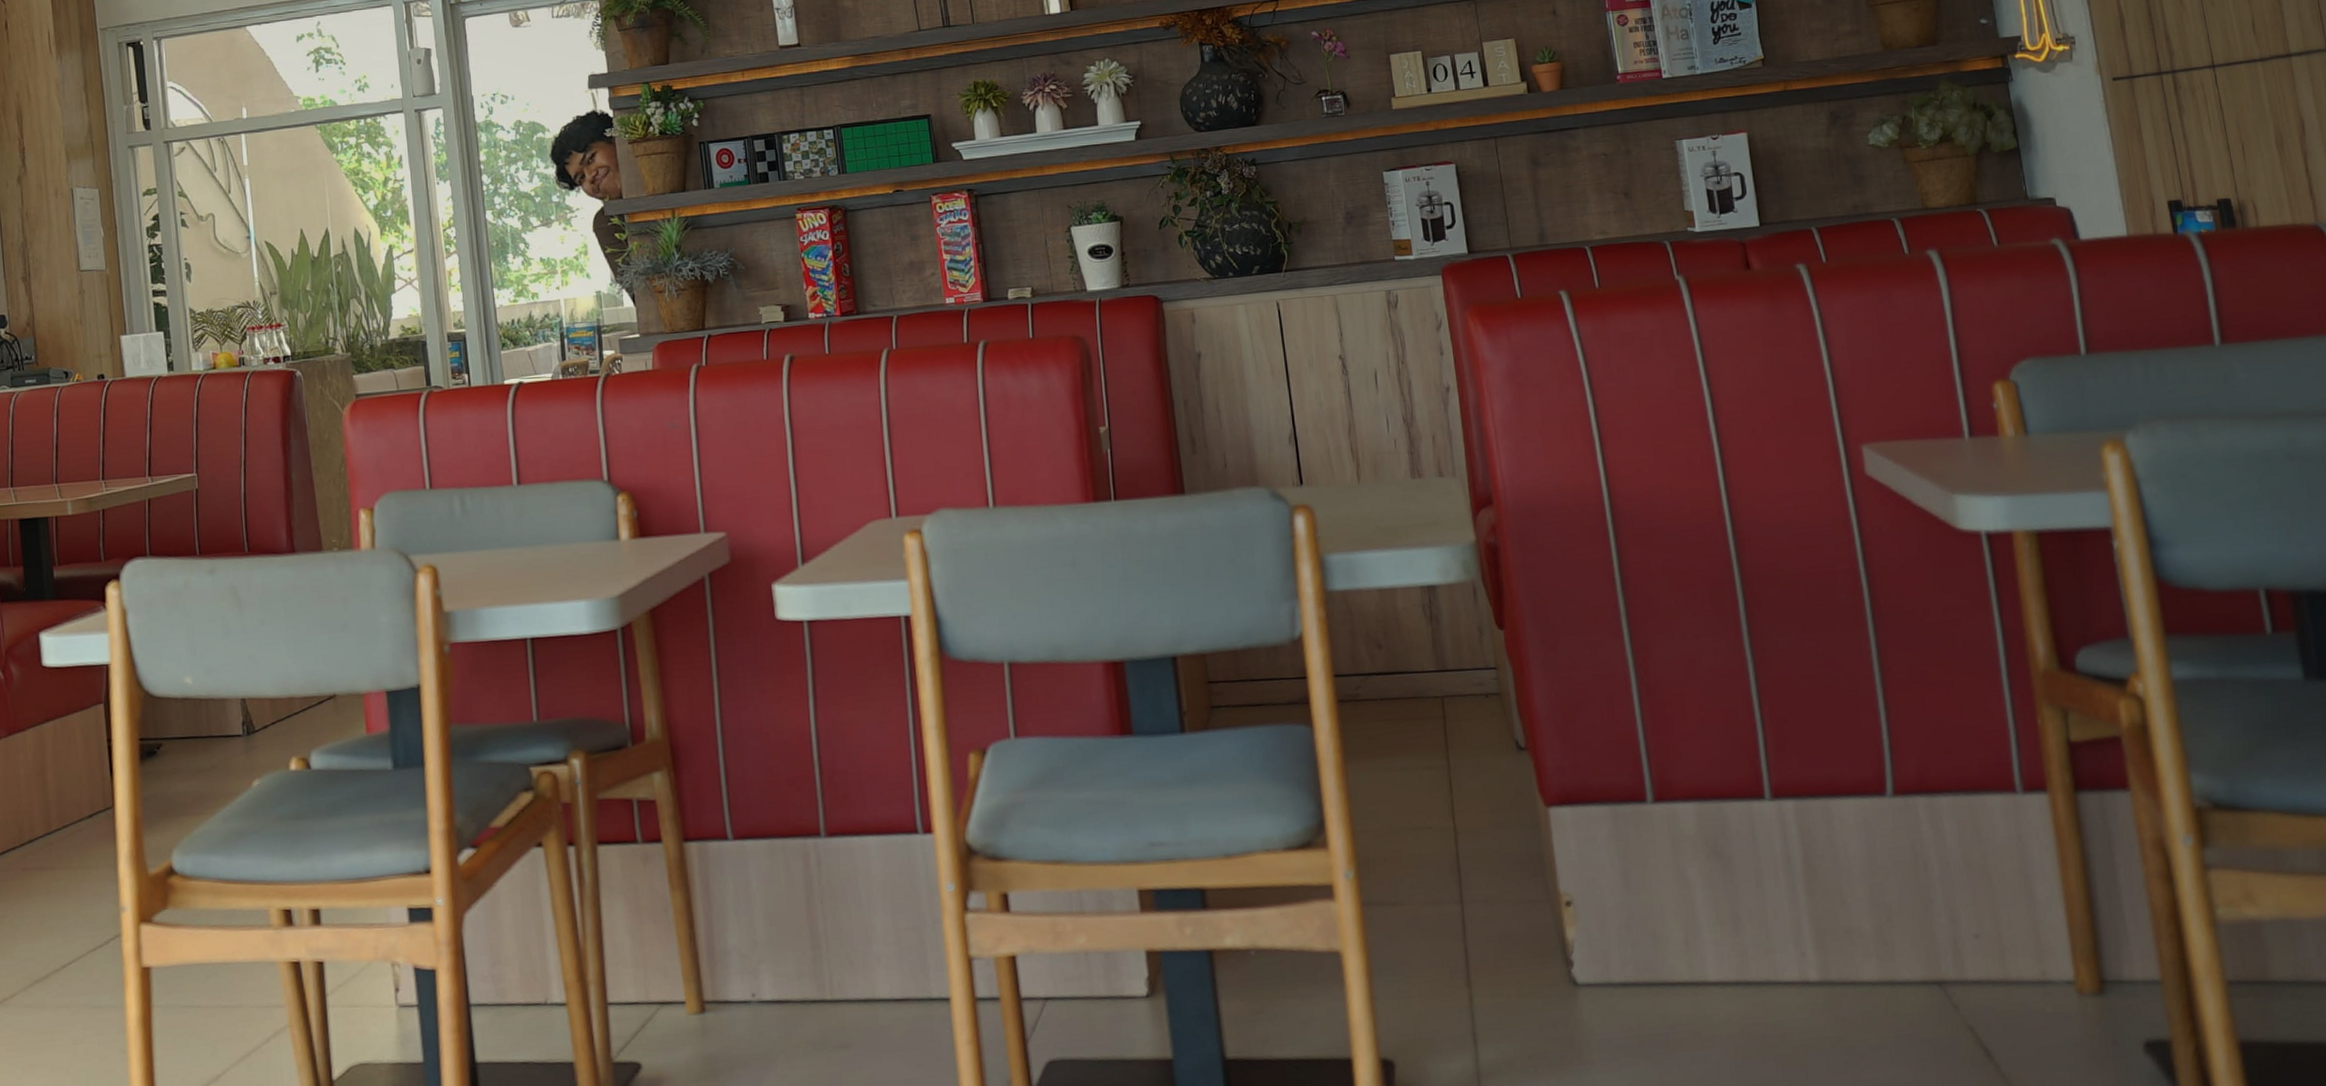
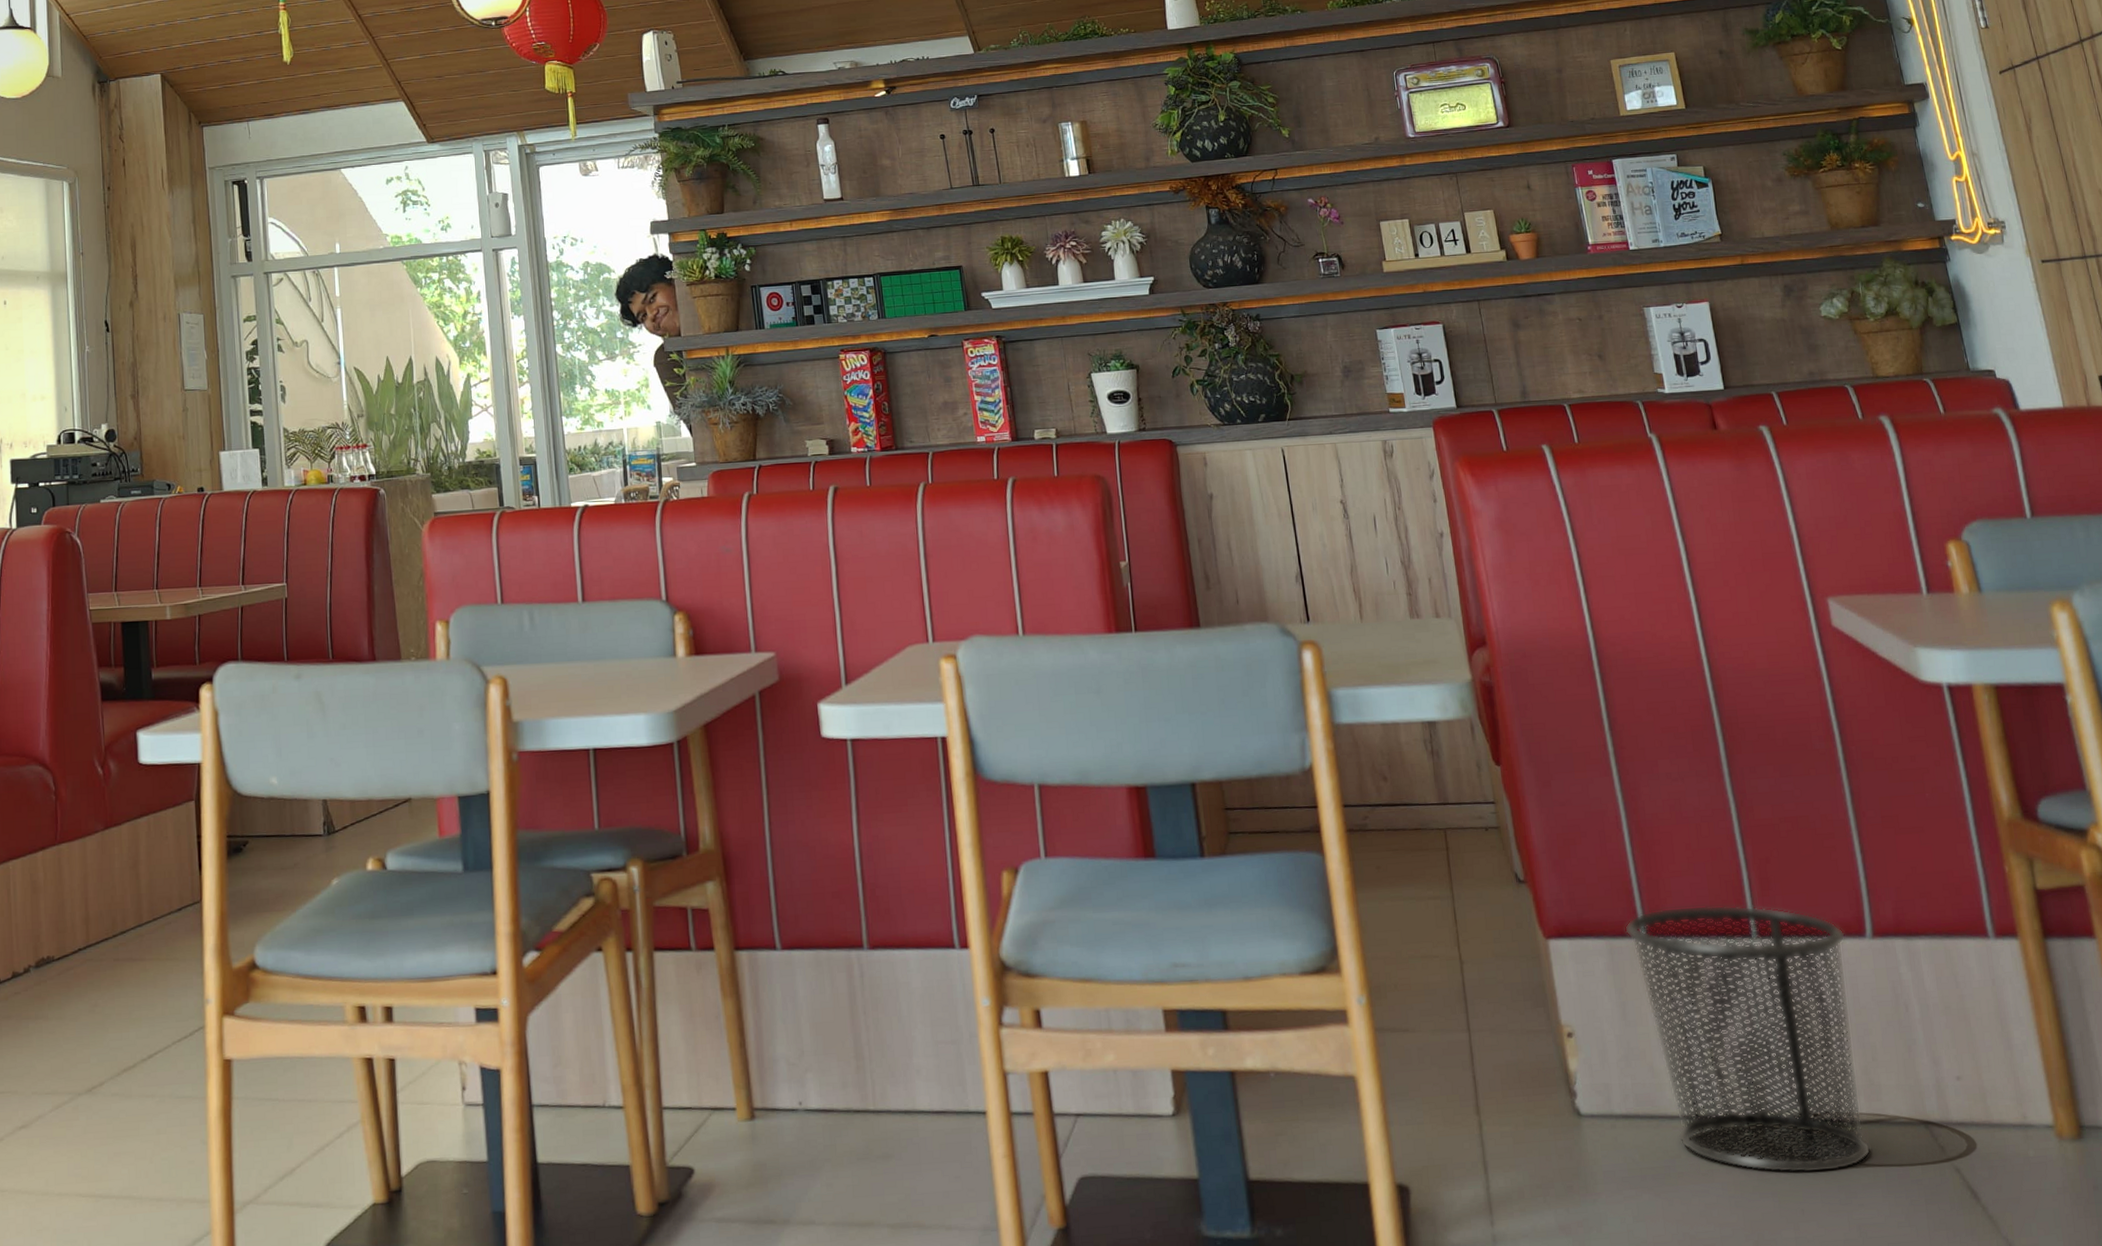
waste bin: none [1630,766,1881,1038] -> present [1624,905,1871,1174]

